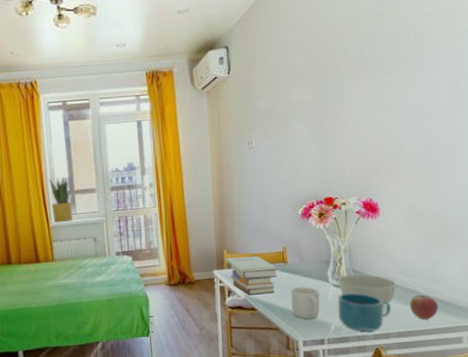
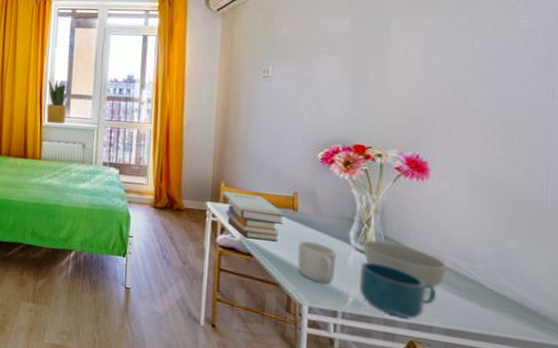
apple: present [409,294,438,320] -> none [464,286,511,323]

